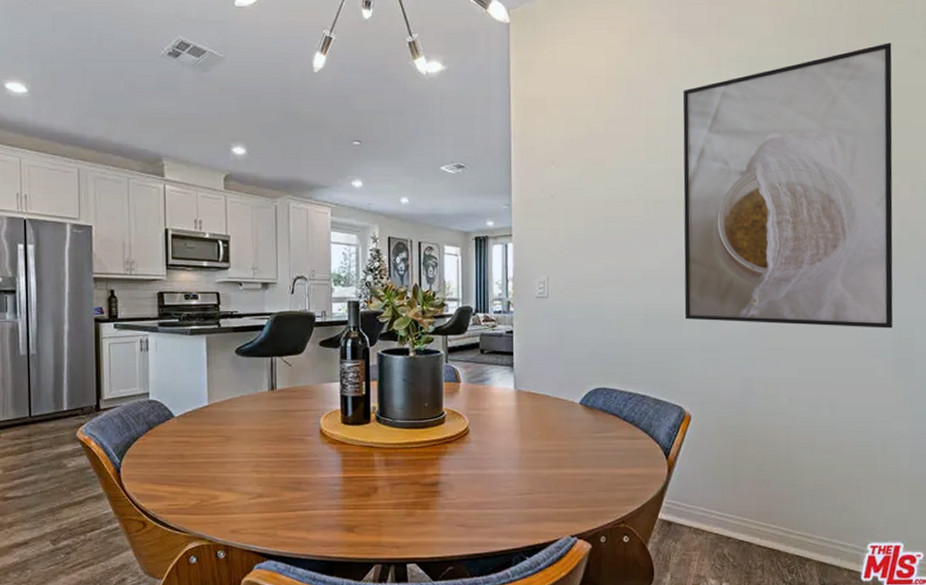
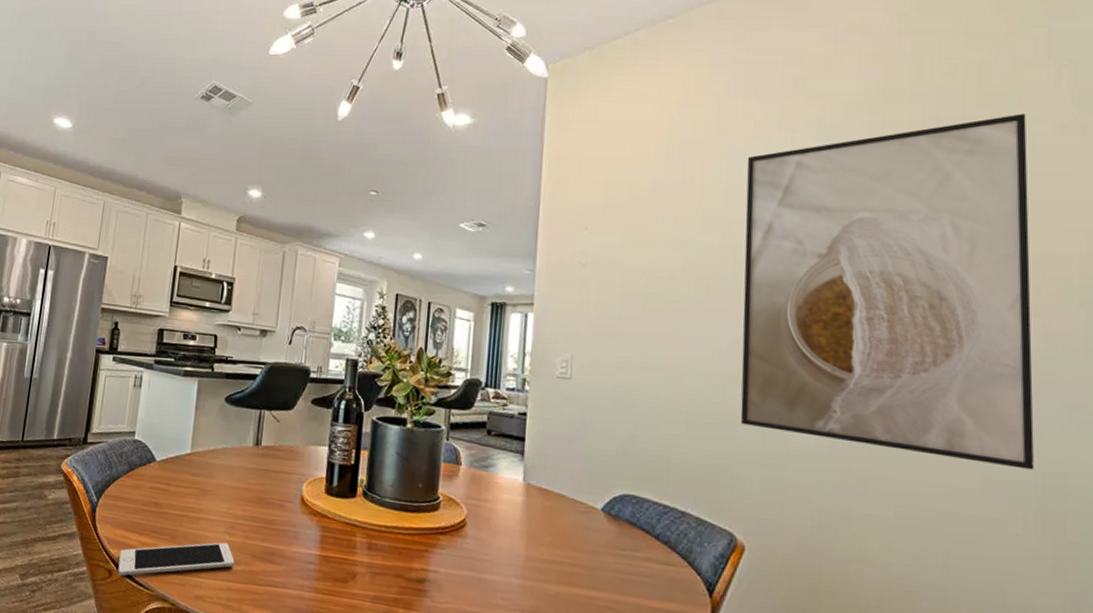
cell phone: none [151,479,265,525] -> present [117,542,235,577]

